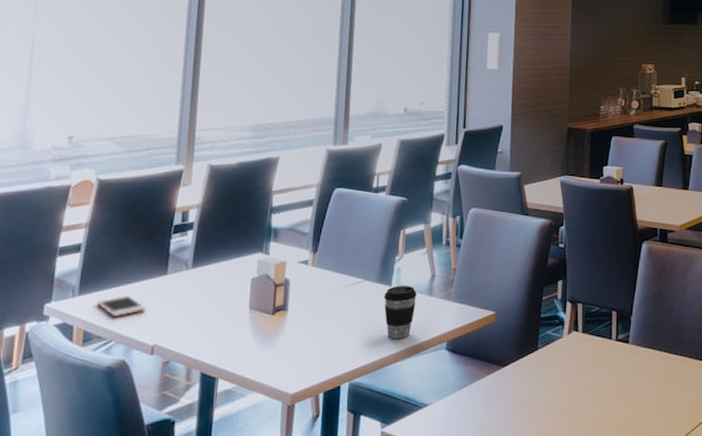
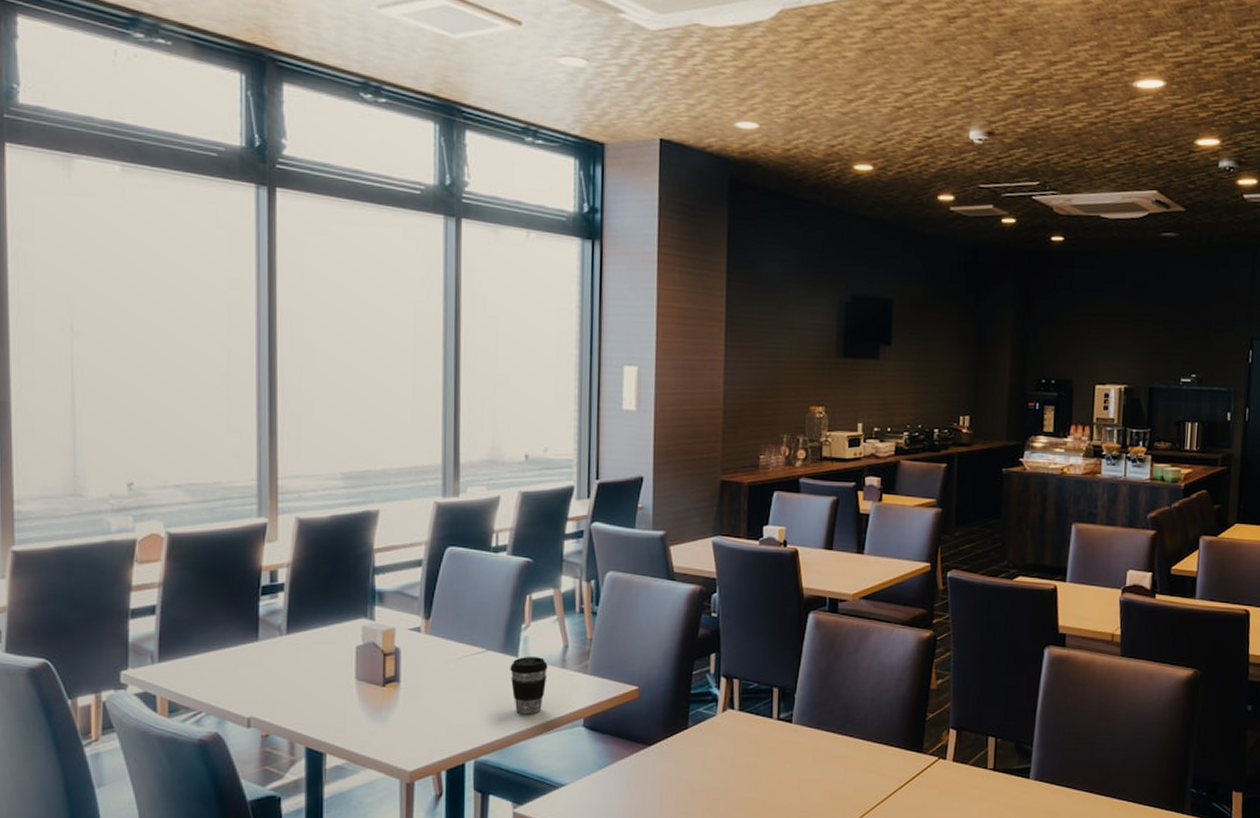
cell phone: present [96,295,147,317] -> none [180,663,239,686]

